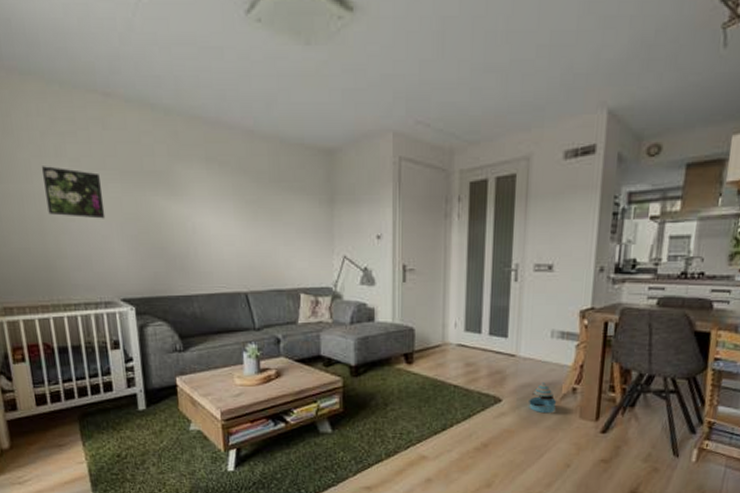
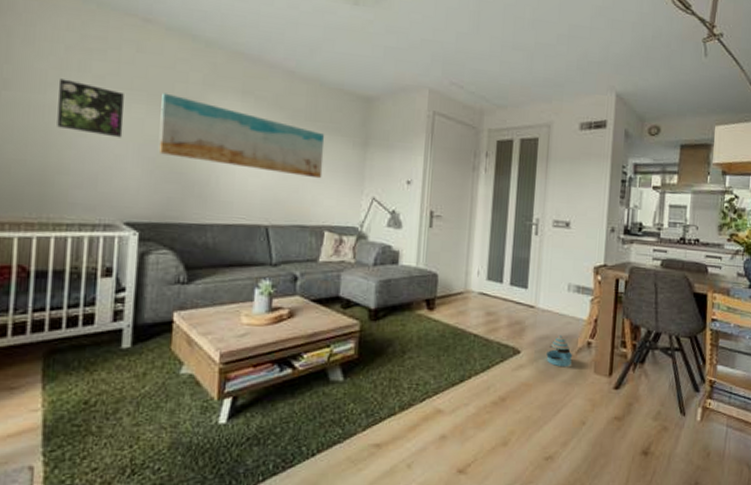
wall art: none [133,169,293,242] -> present [159,93,325,179]

